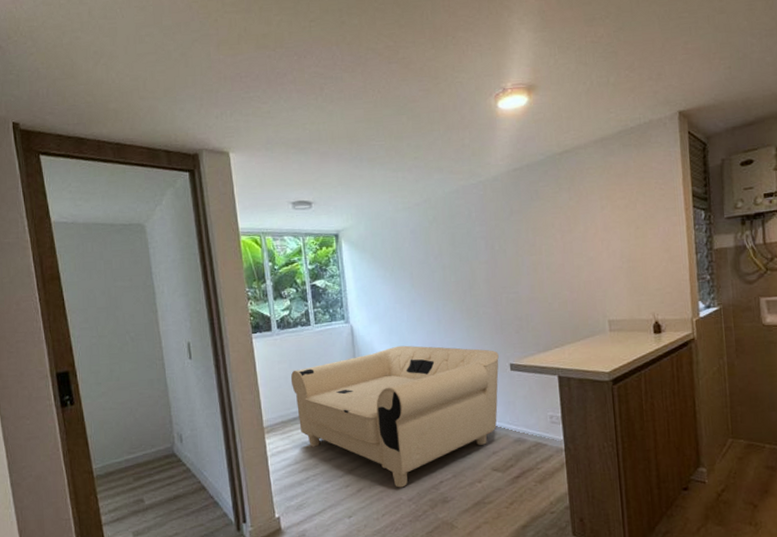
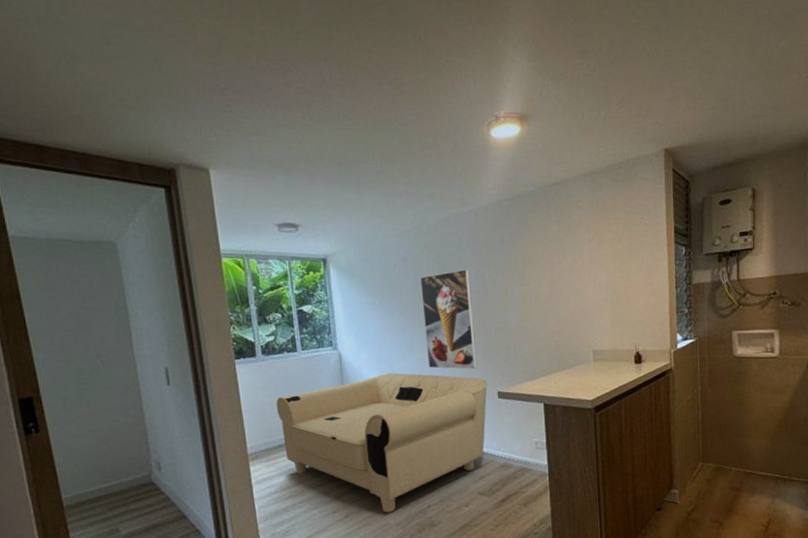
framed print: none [430,240,489,341] -> present [420,269,478,369]

